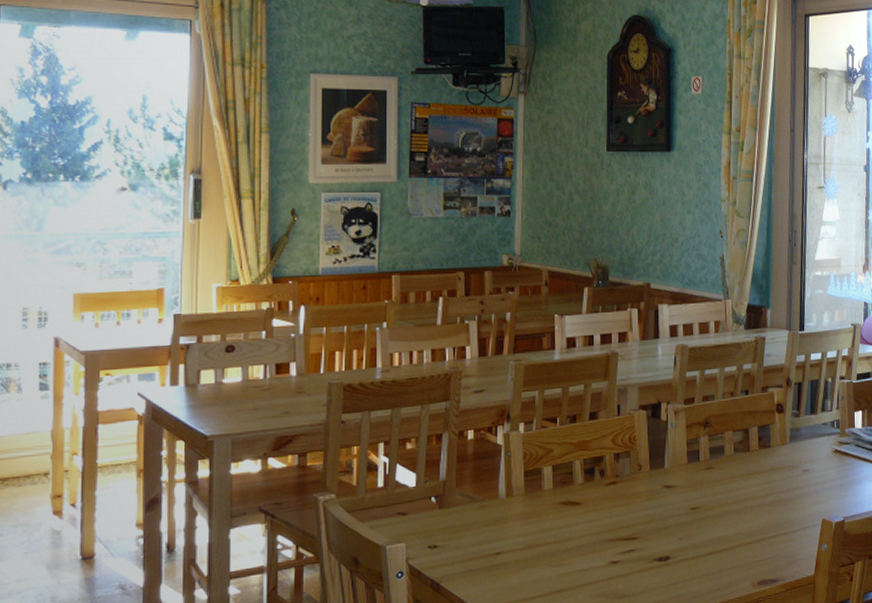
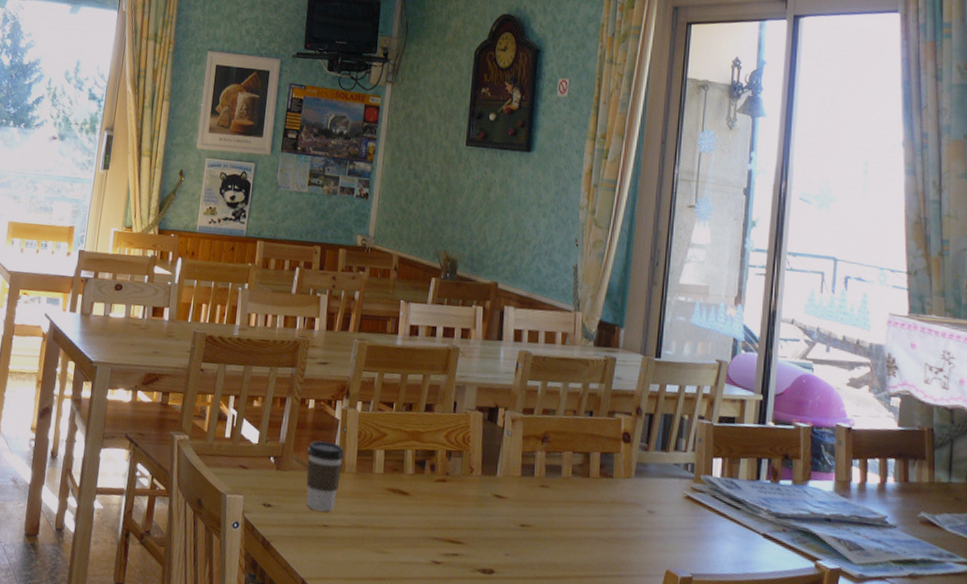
coffee cup: none [471,469,510,540] -> present [306,440,344,512]

